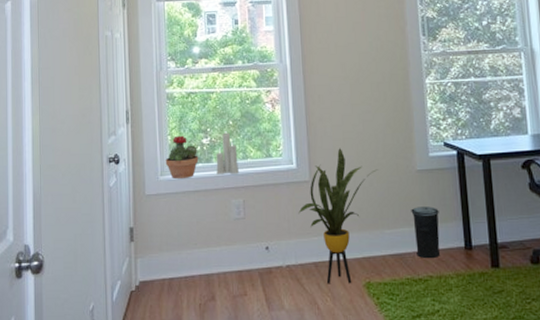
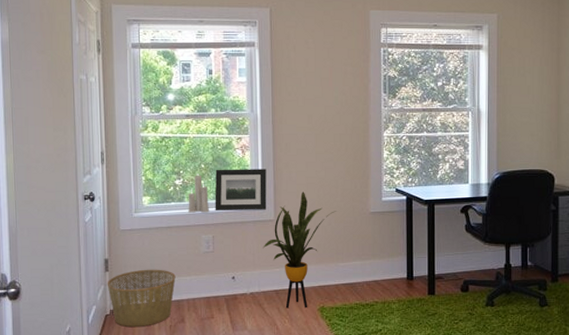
basket: none [132,238,205,306] -> present [107,269,176,328]
potted cactus: present [165,135,199,180] -> none [139,176,172,217]
picture frame: none [244,124,301,173] -> present [214,169,267,212]
trash bin: present [411,206,440,258] -> none [363,243,387,287]

